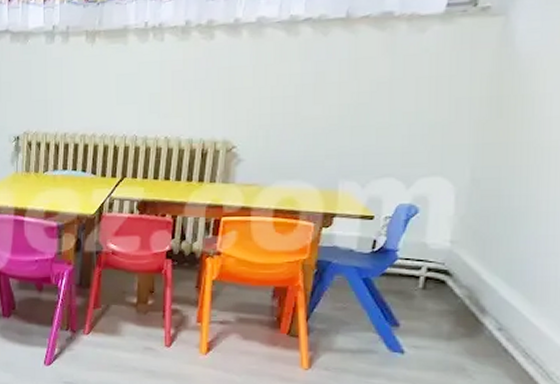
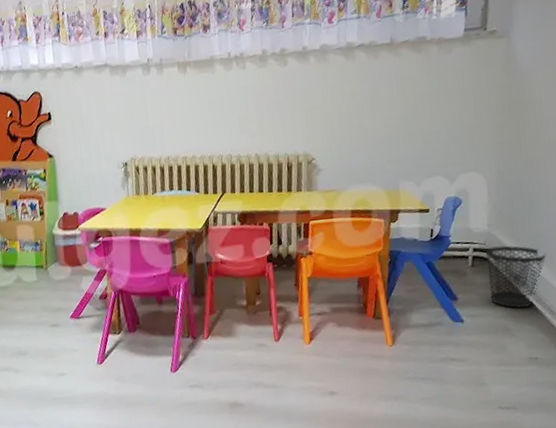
wastebasket: none [442,268,528,345] -> present [486,245,546,308]

